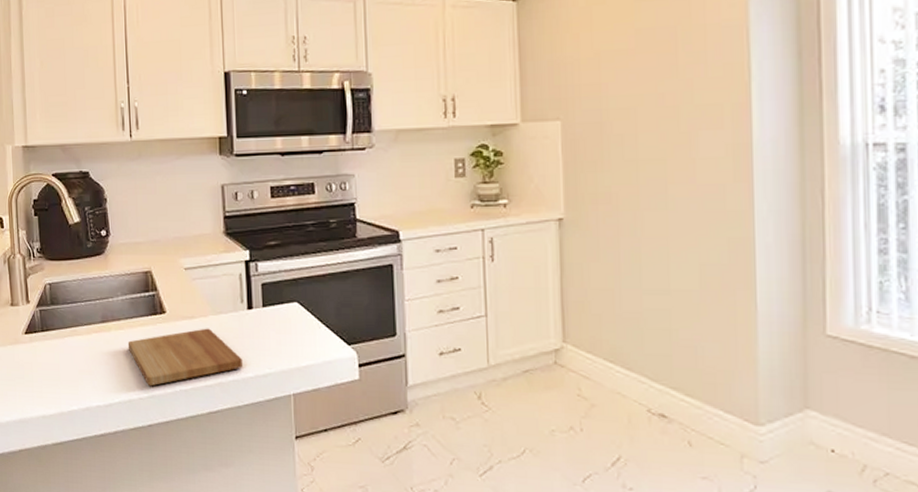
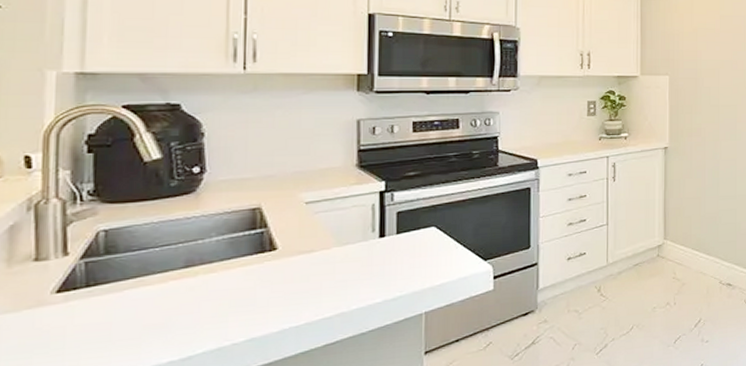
cutting board: present [127,328,242,386] -> none [221,260,369,328]

